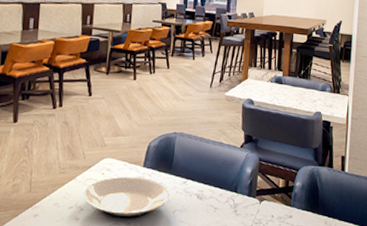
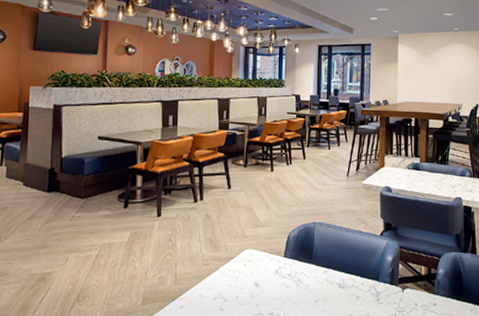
plate: present [83,176,169,219] -> none [226,267,311,309]

